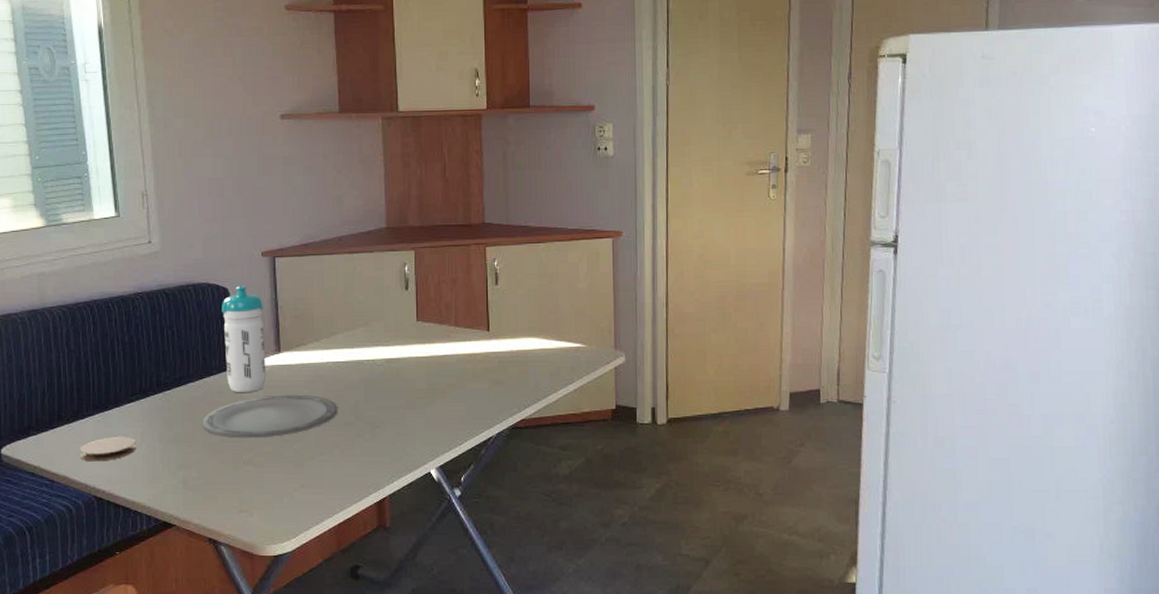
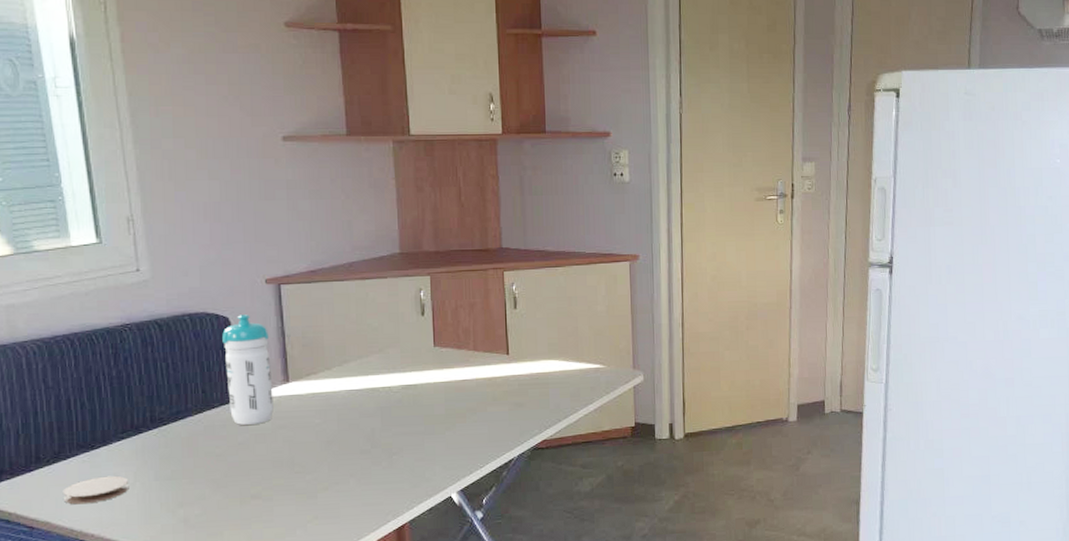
plate: present [202,394,338,439] -> none [203,424,353,473]

